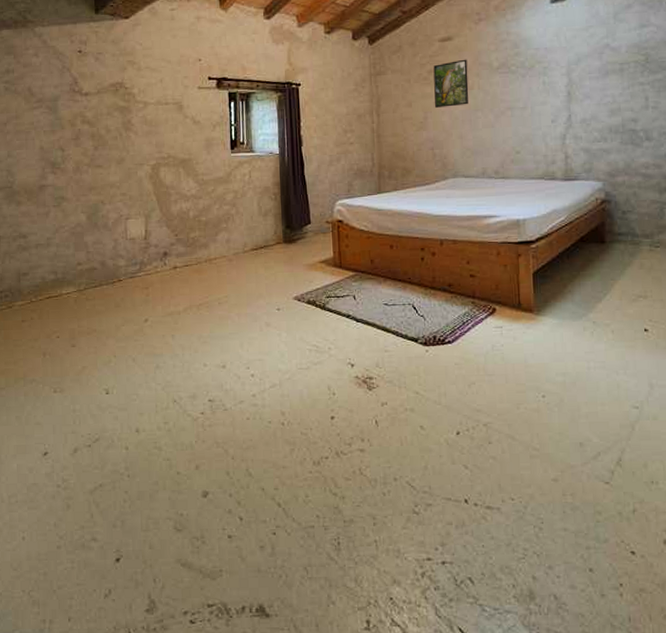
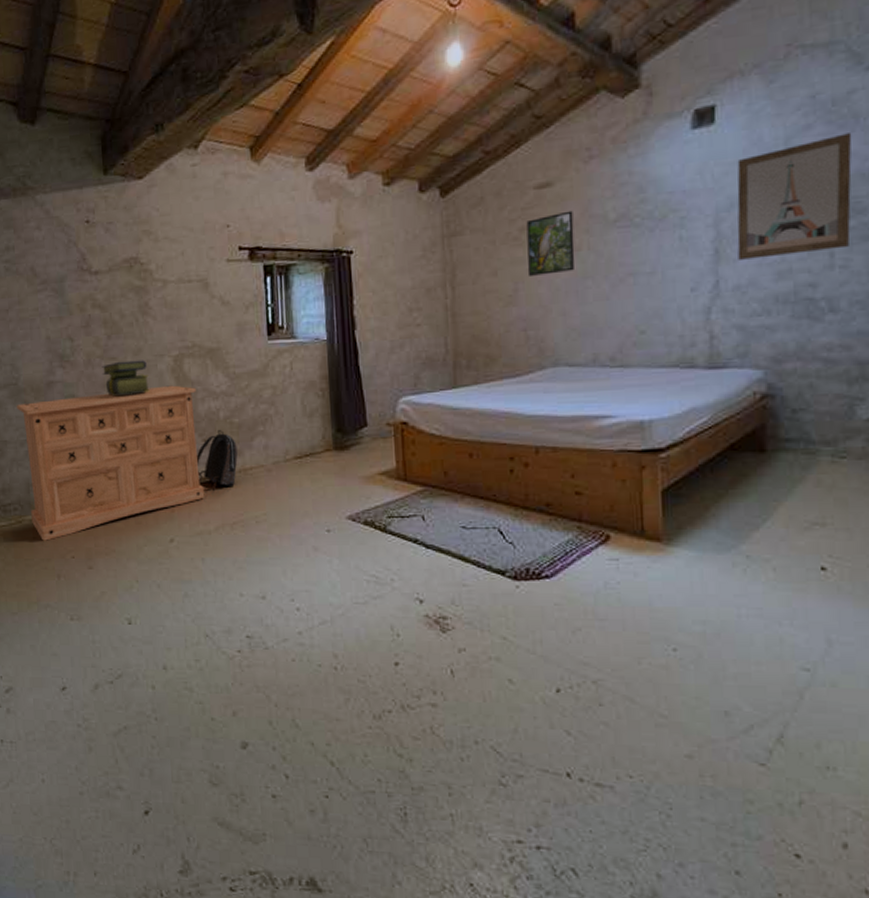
dresser: none [10,189,176,323] -> present [16,385,205,541]
stack of books: none [89,168,131,199] -> present [102,360,151,397]
backpack: none [169,227,204,278] -> present [196,430,238,491]
wall art: none [582,12,659,100] -> present [737,133,852,260]

